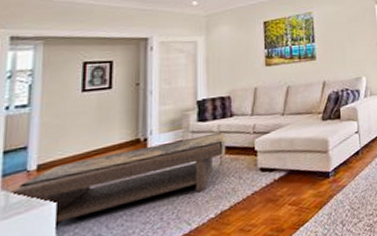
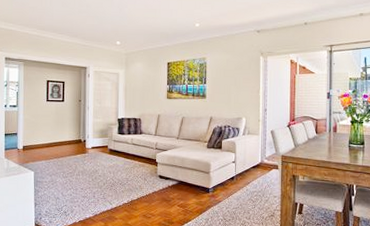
coffee table: present [10,131,226,229] -> none [9,144,137,188]

